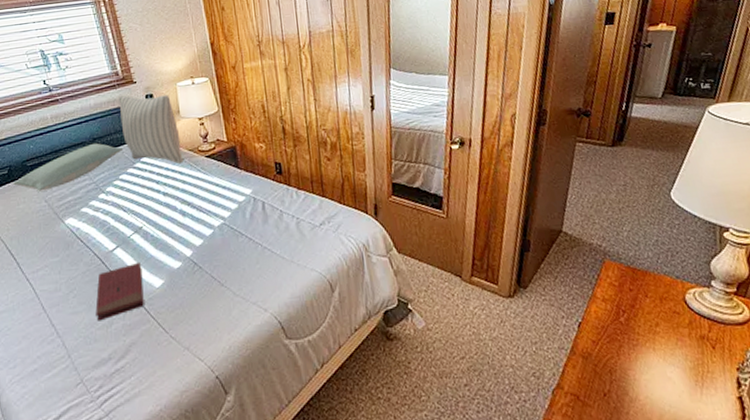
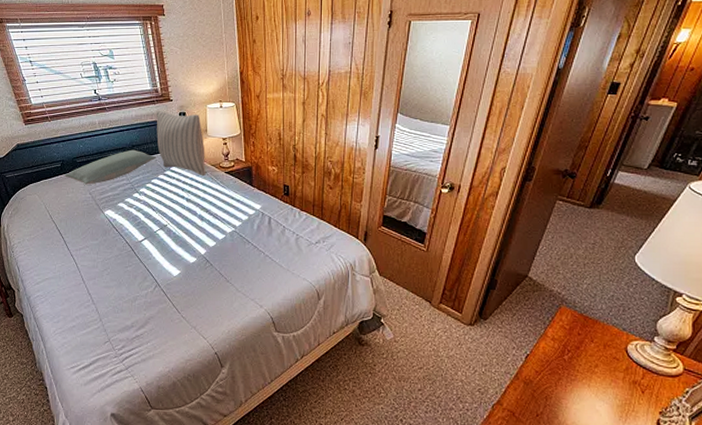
book: present [95,261,144,321] -> none [124,253,164,296]

